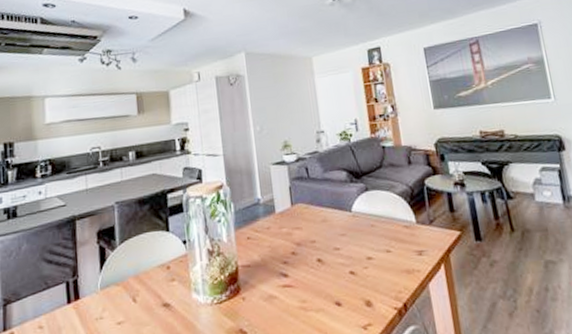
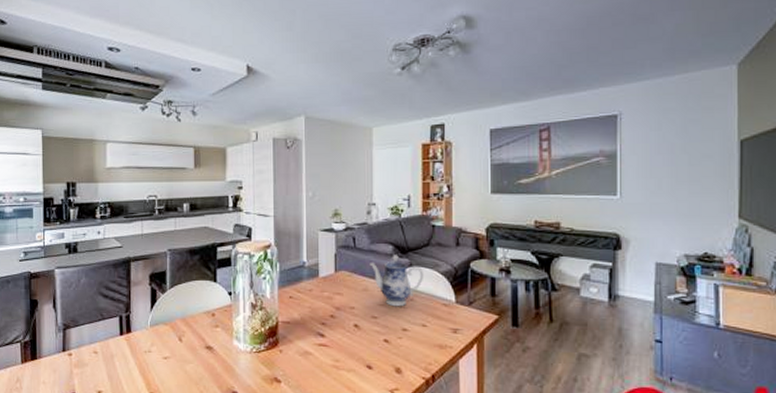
teapot: none [325,180,382,235] -> present [369,255,424,307]

